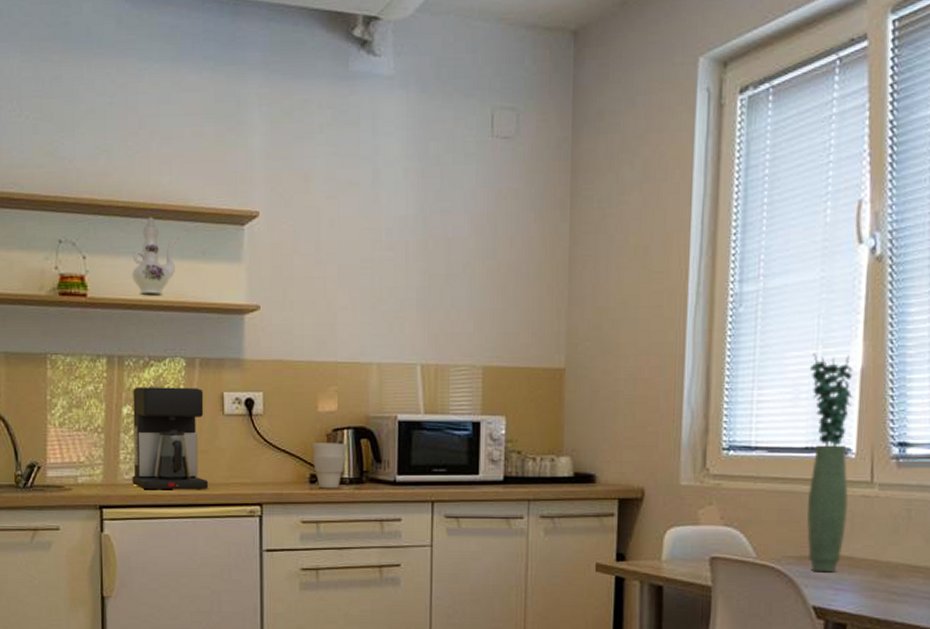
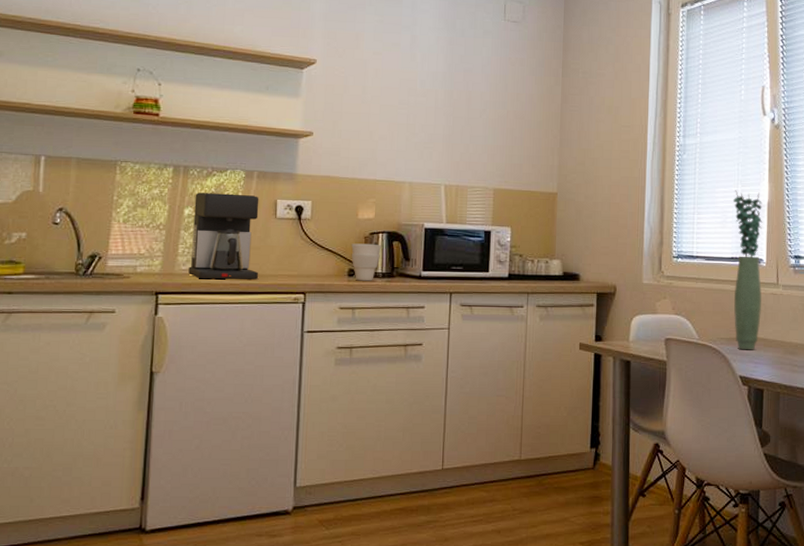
ewer: present [131,217,180,297] -> none [201,56,247,120]

